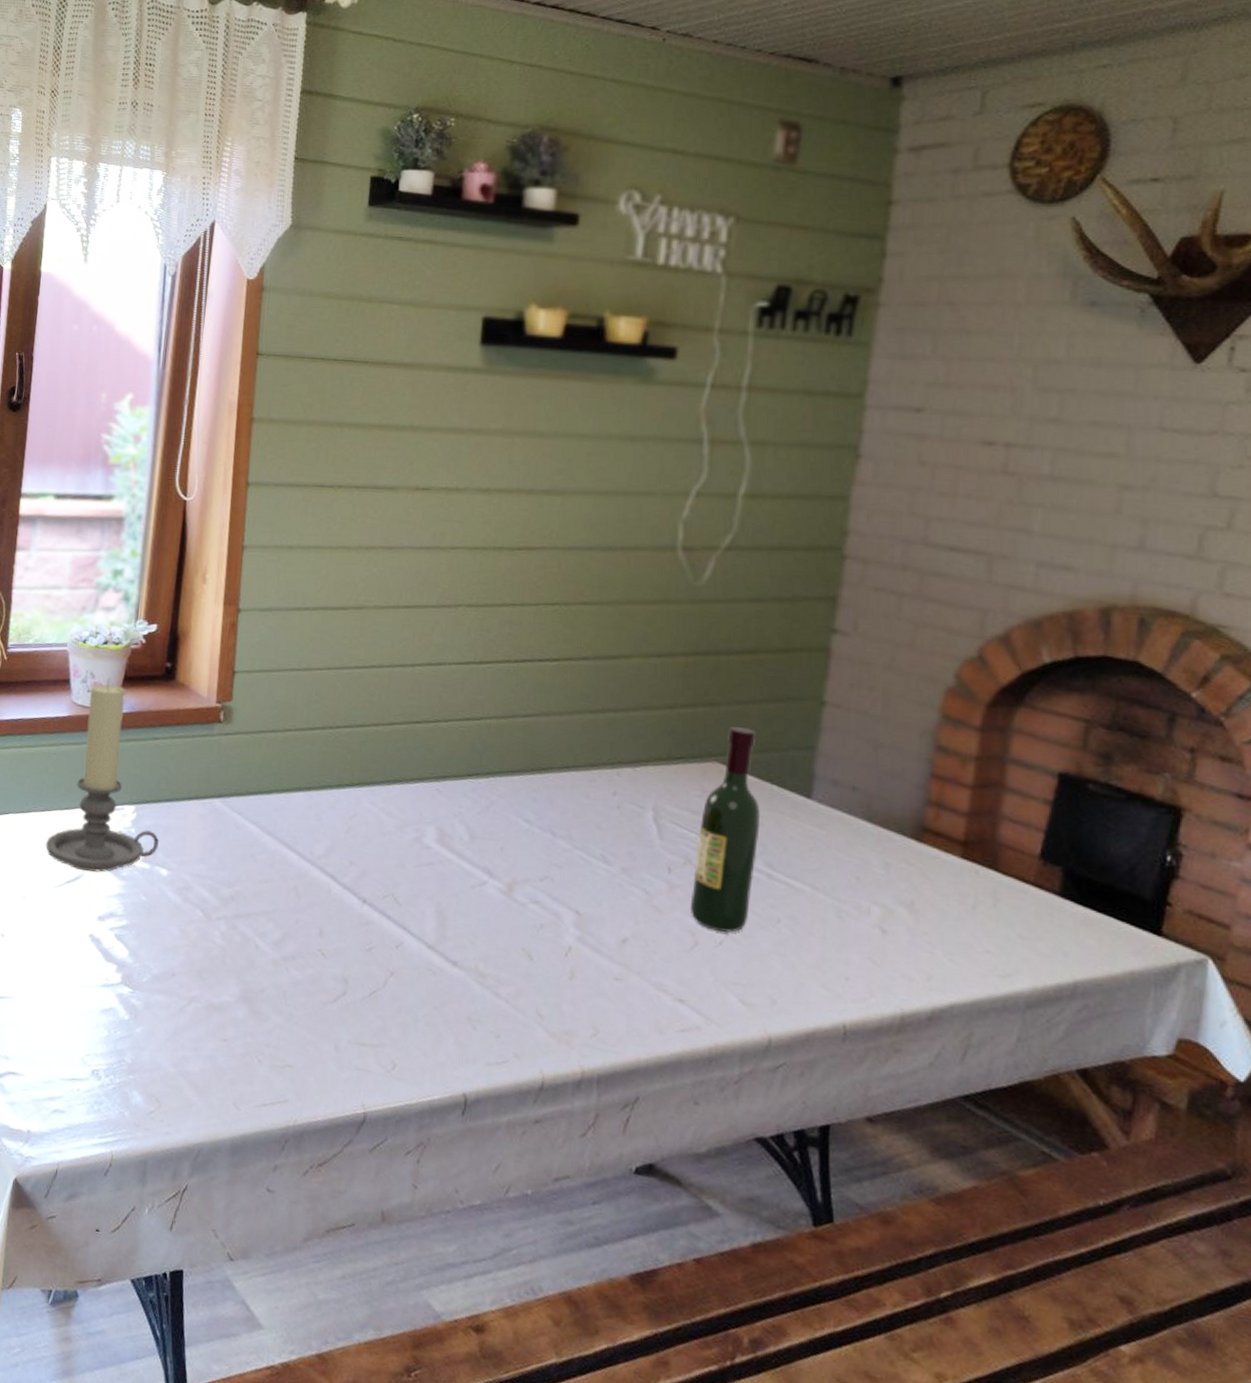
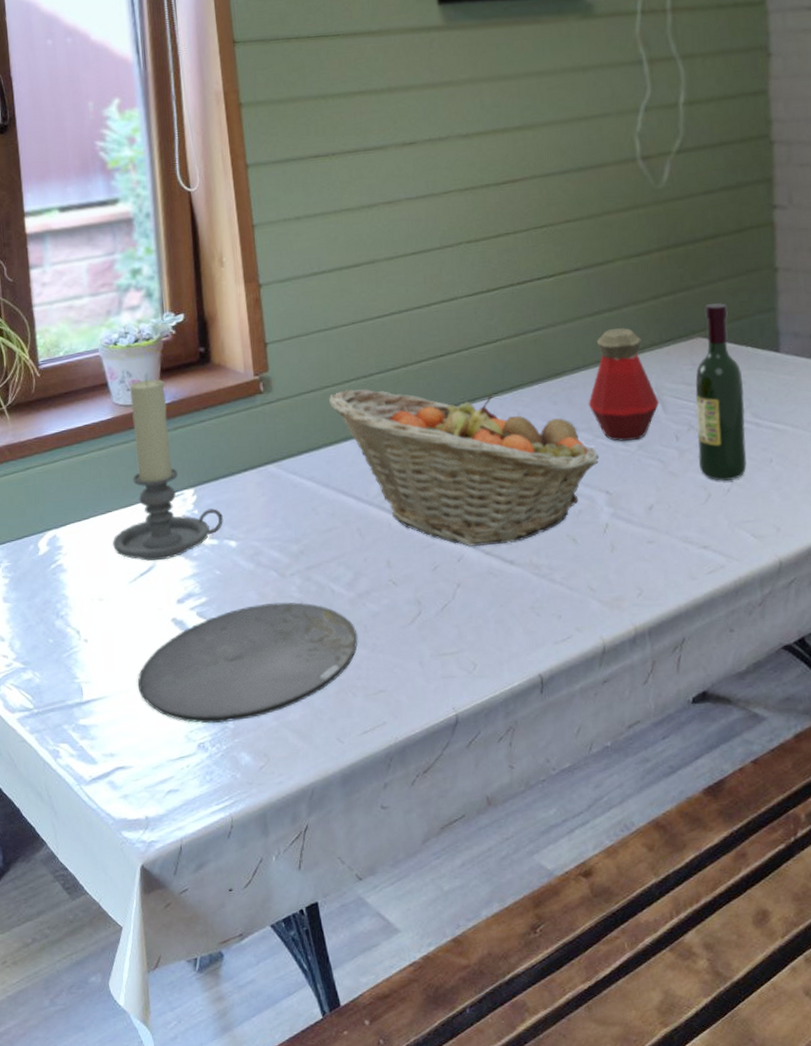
plate: none [44,940,275,1058] -> present [137,602,358,724]
fruit basket: none [288,737,575,943] -> present [328,389,600,547]
bottle: none [572,731,656,861] -> present [588,328,660,441]

